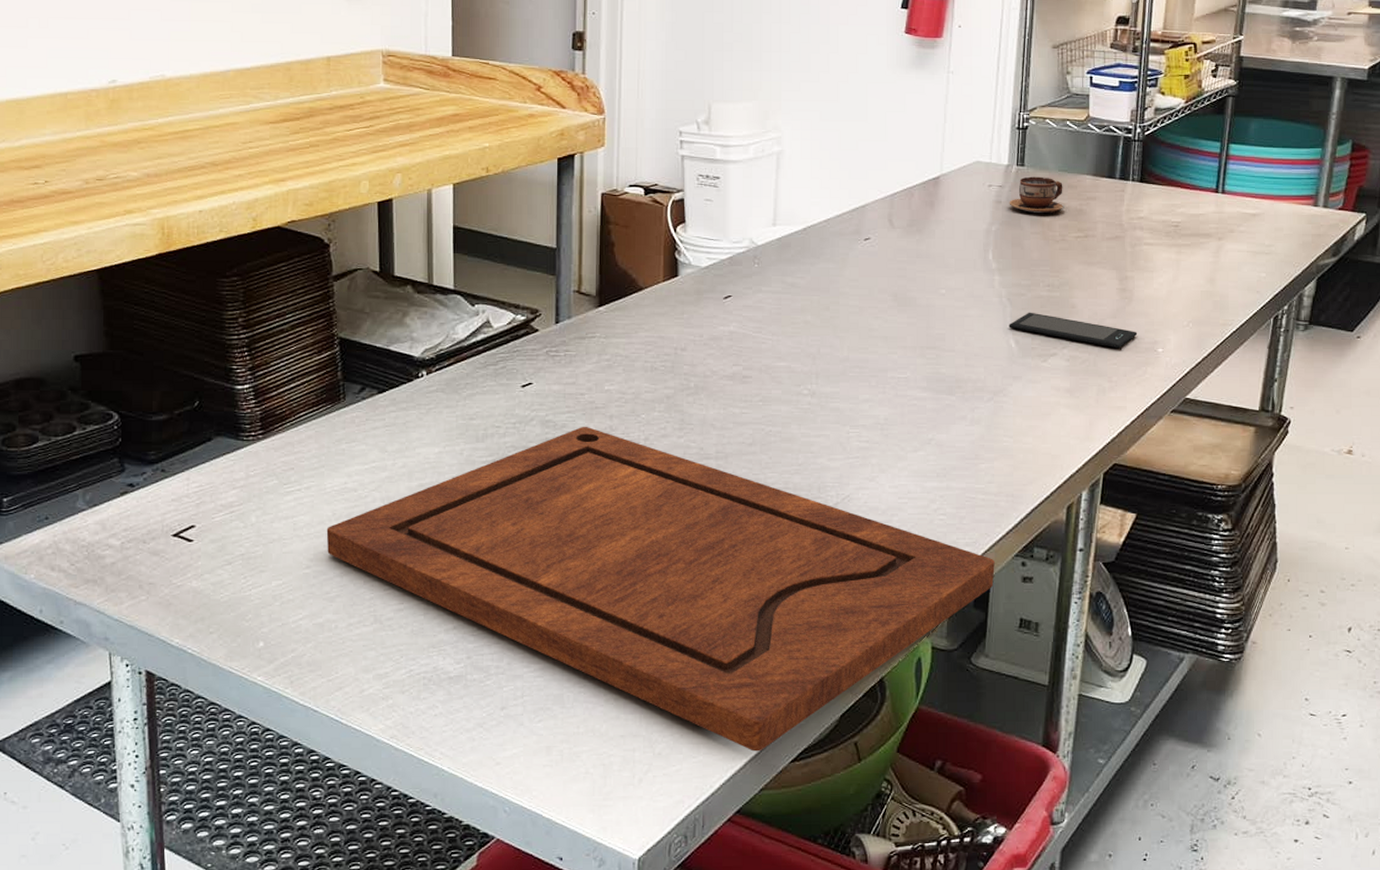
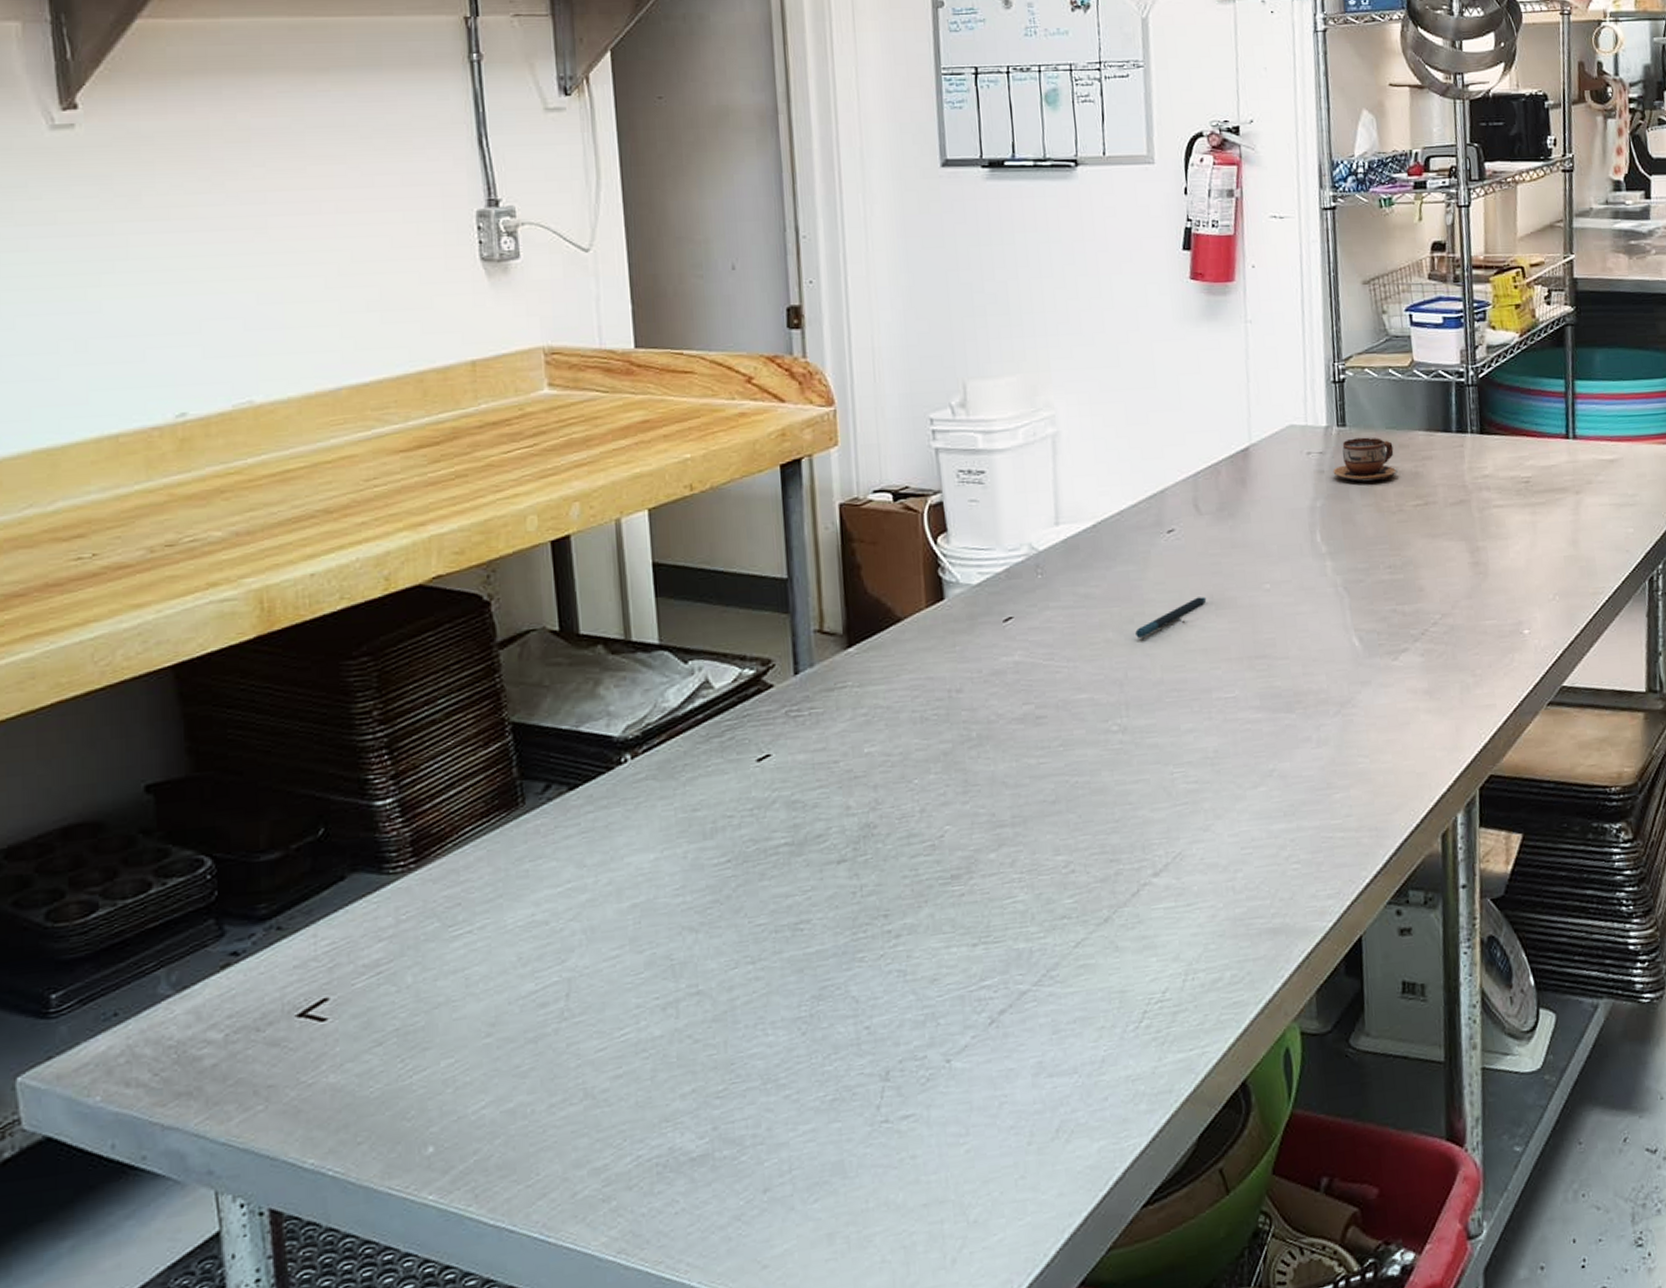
cutting board: present [326,426,995,752] -> none [510,802,1366,1201]
pen: none [830,295,891,322] -> present [1135,596,1207,638]
smartphone: present [1009,312,1138,349] -> none [1348,601,1499,635]

